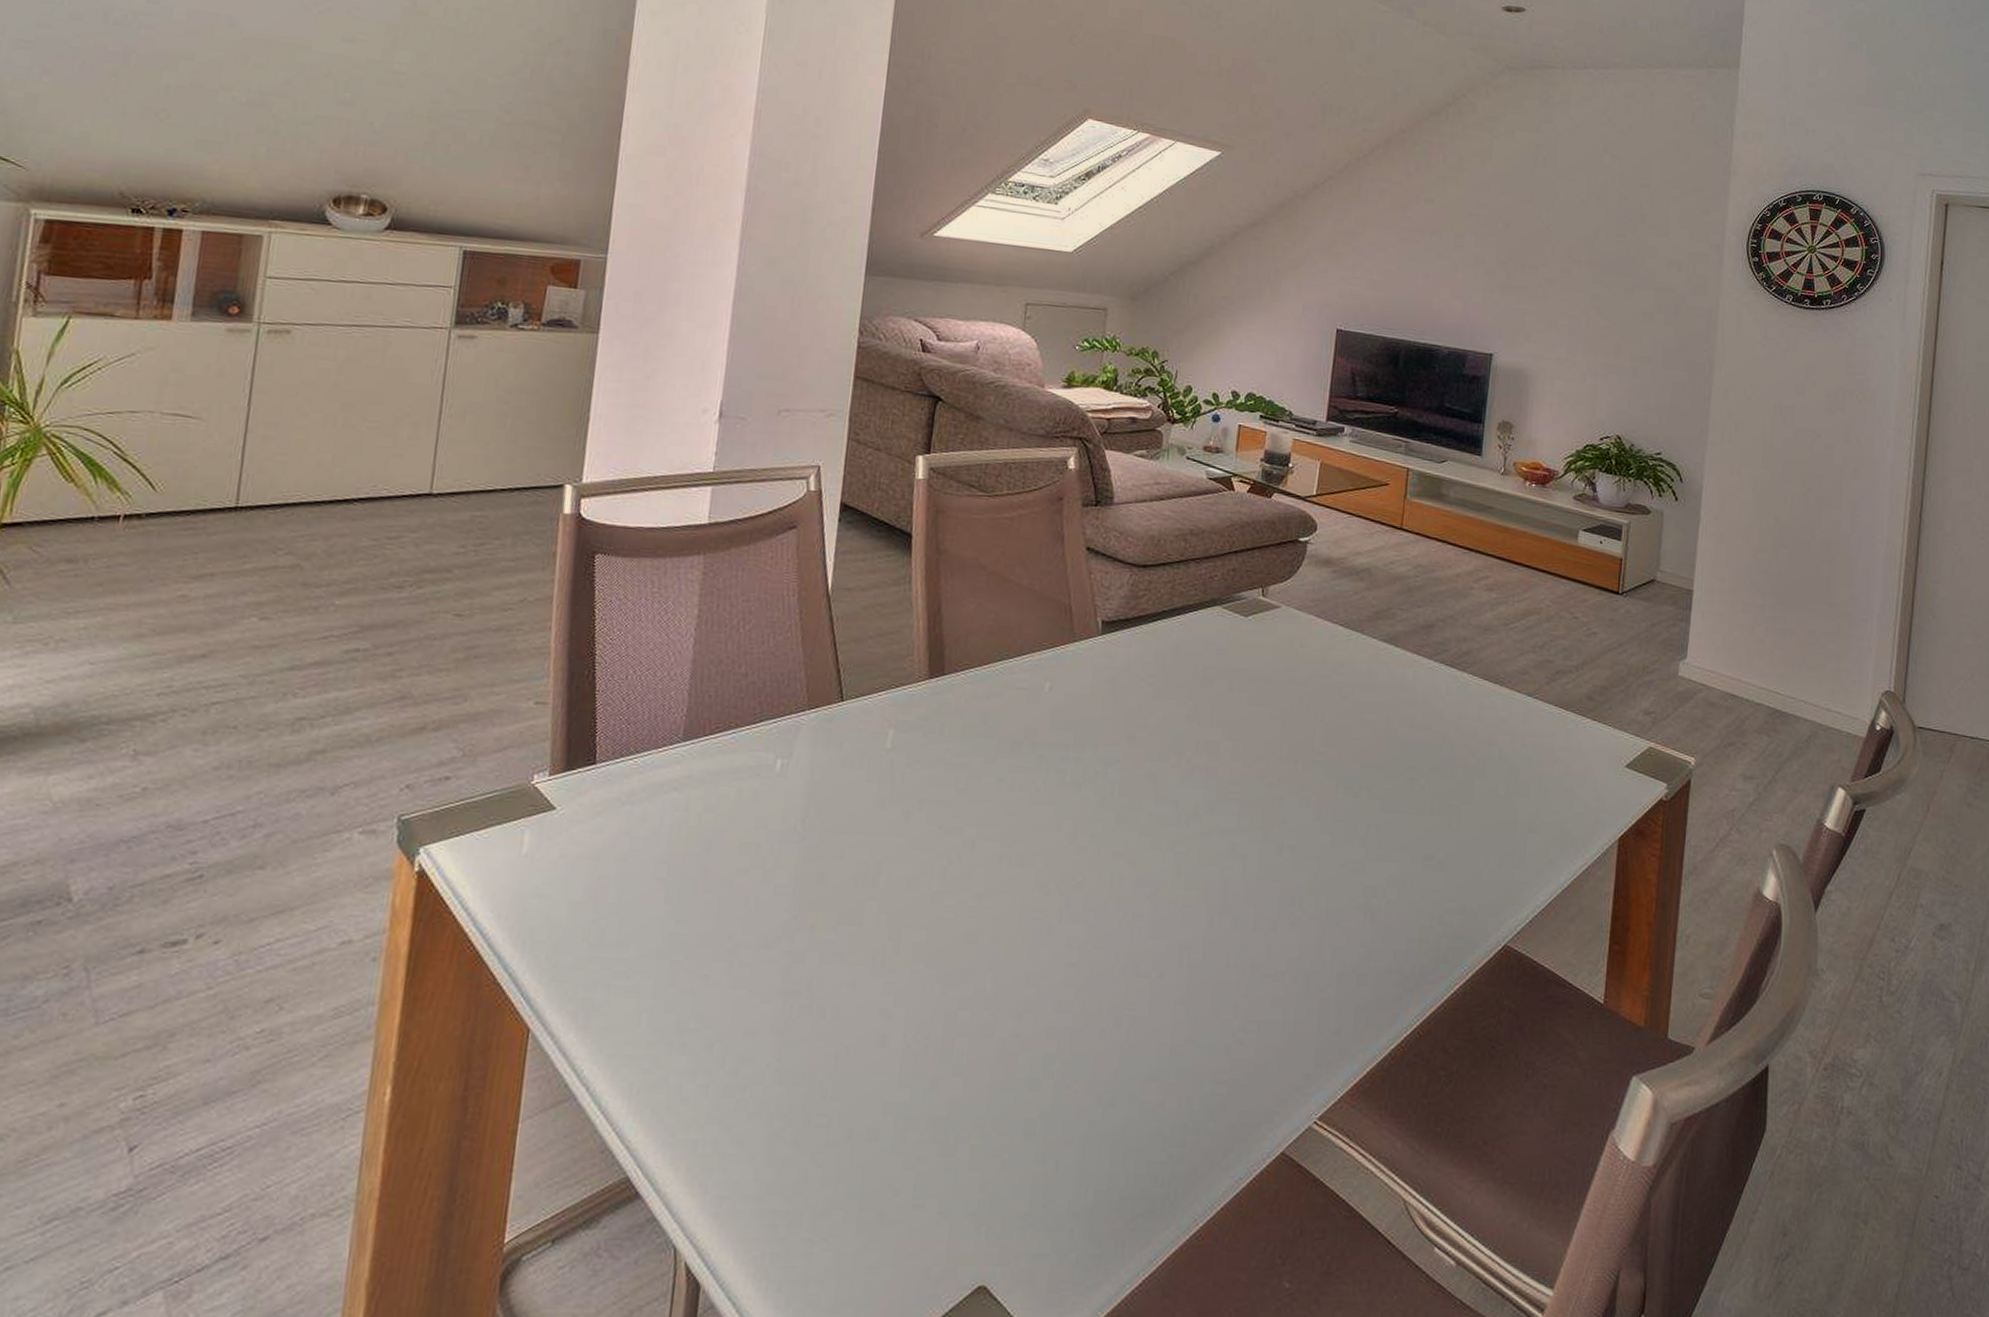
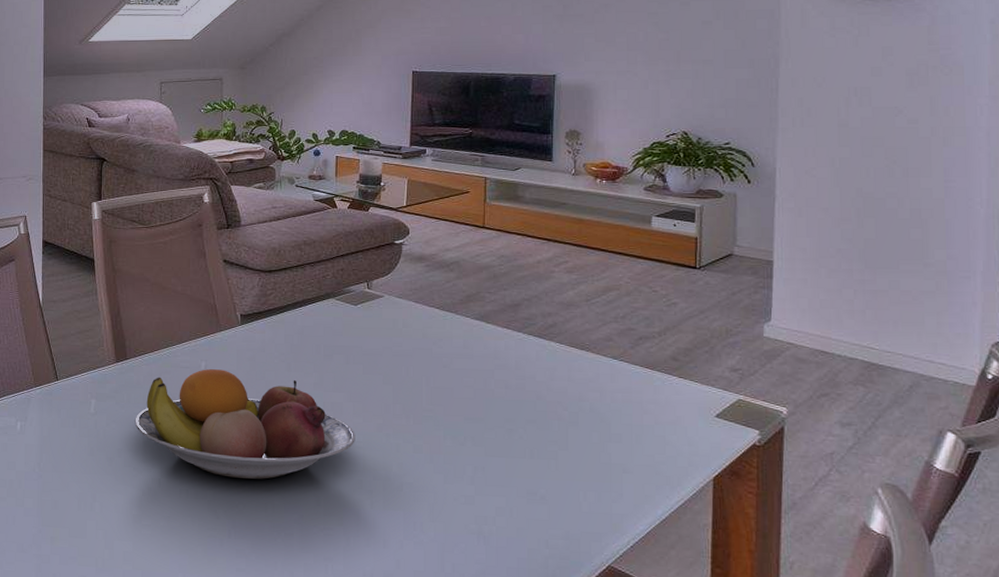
fruit bowl: none [946,692,1232,841] -> present [135,369,355,479]

